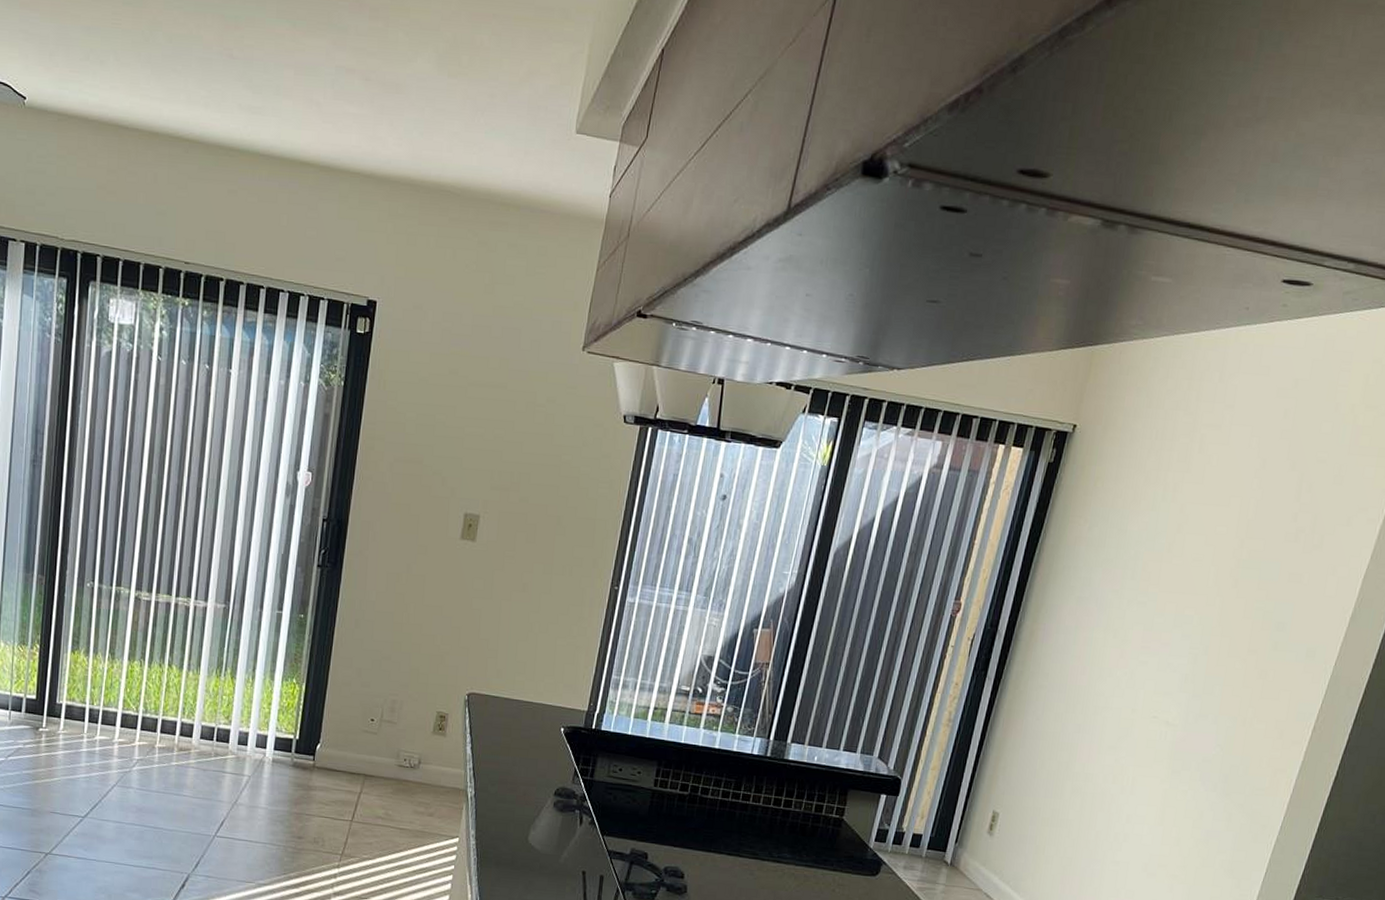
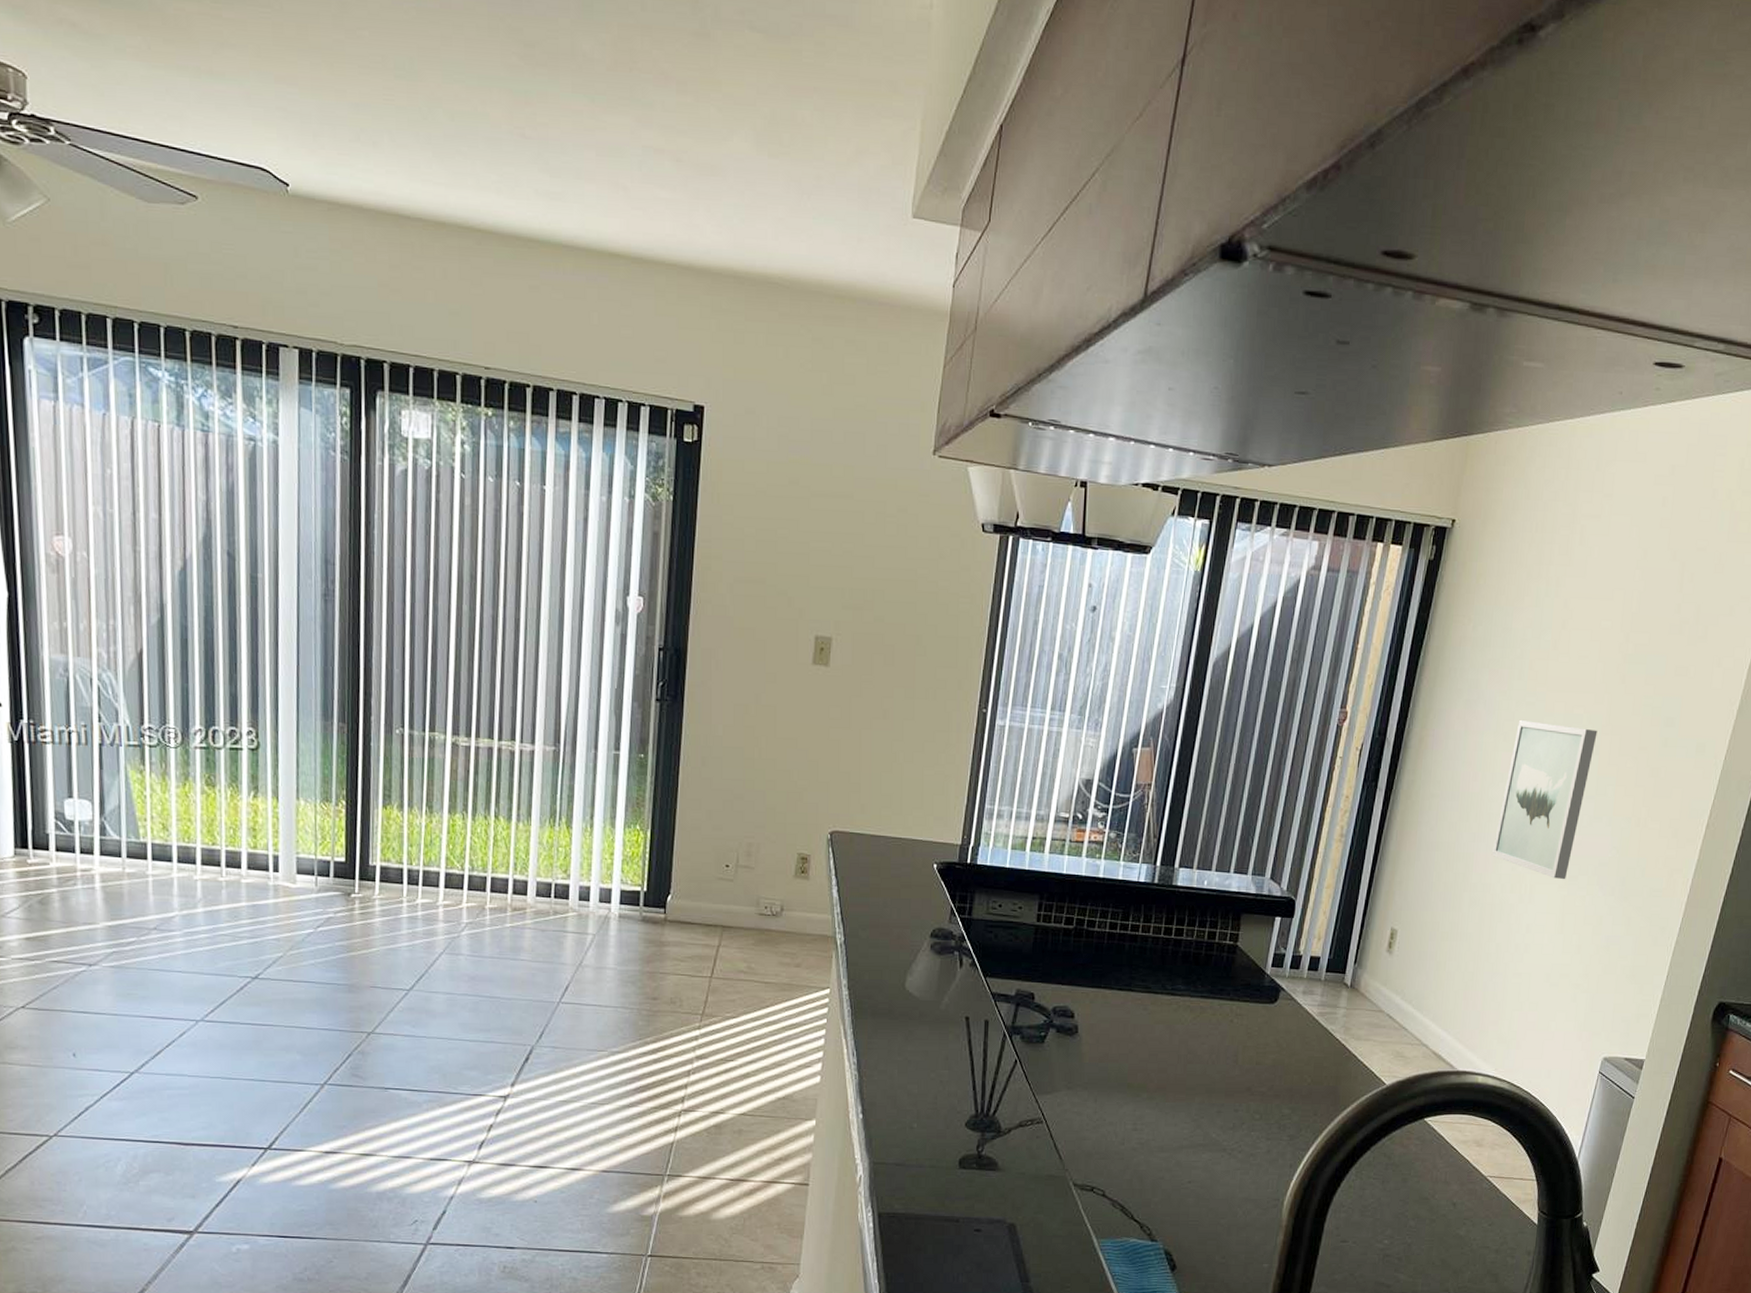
wall art: none [1096,617,1208,774] -> present [1492,719,1598,880]

